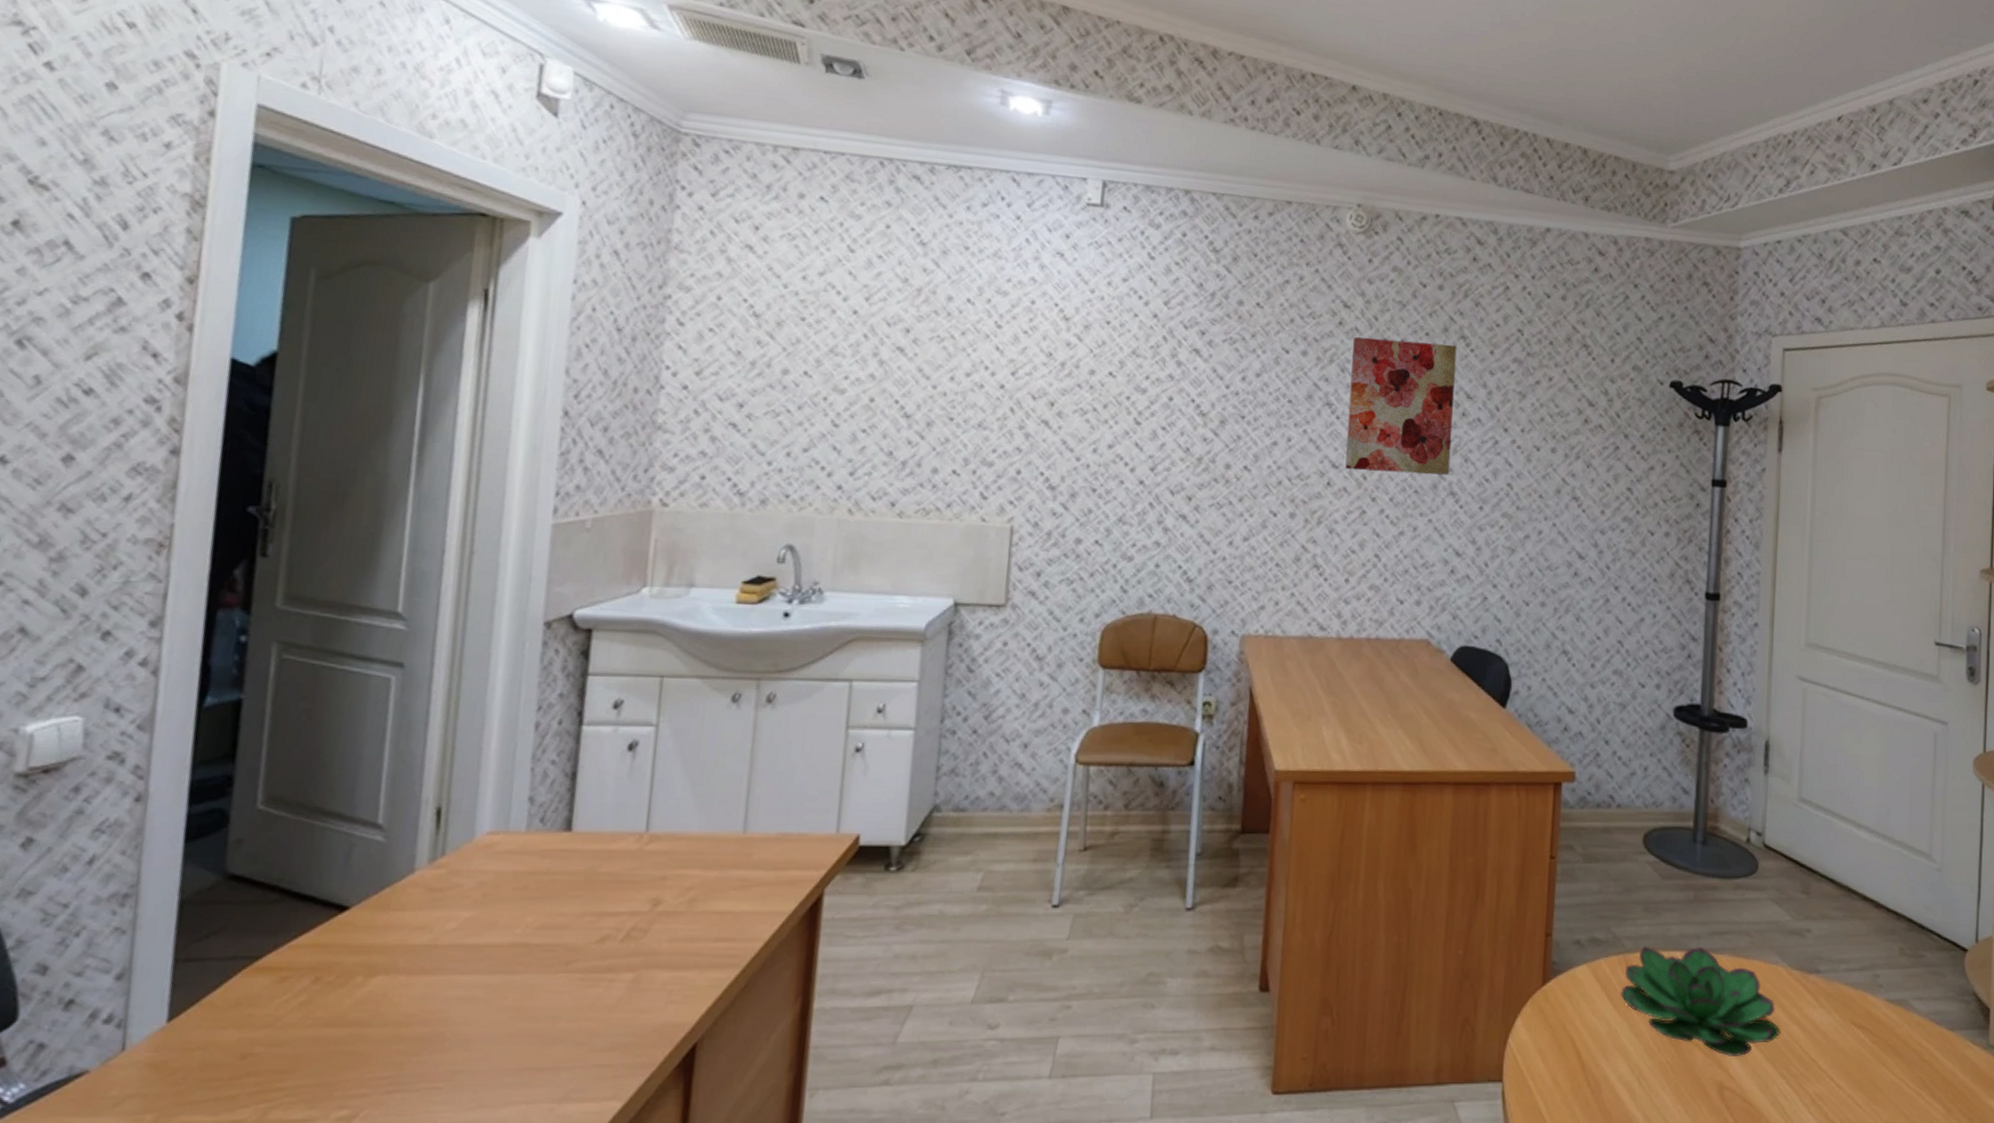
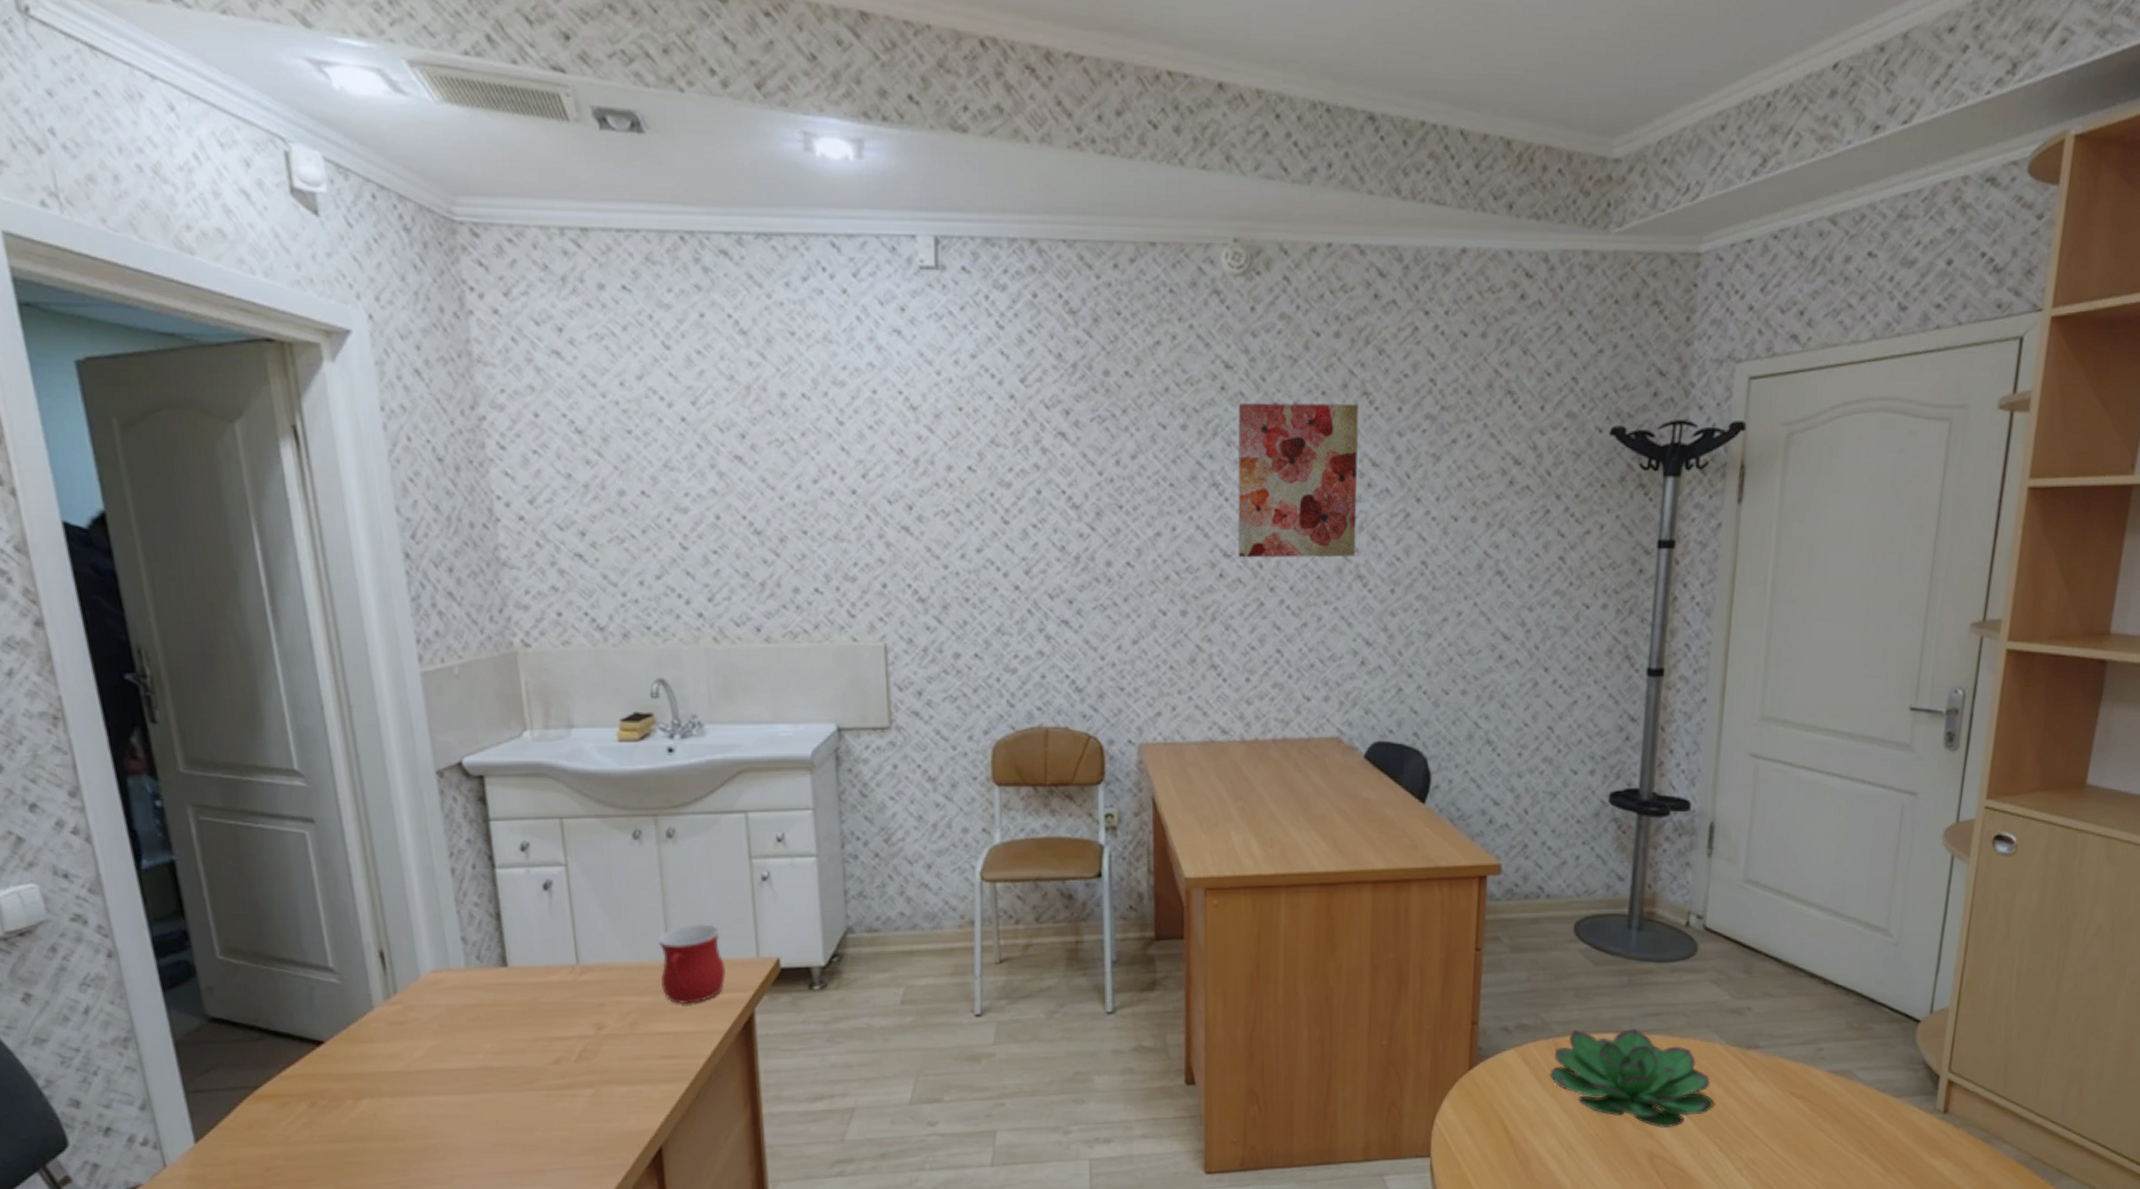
mug: none [731,793,803,881] -> present [659,923,727,1004]

